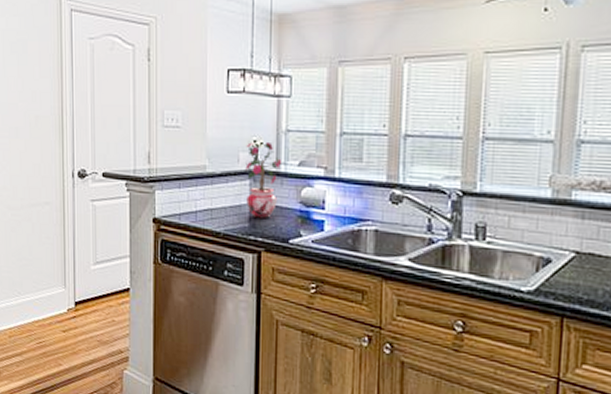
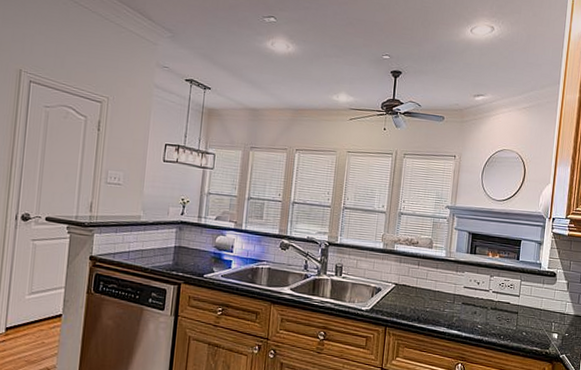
potted plant: present [245,142,282,219] -> none [172,200,203,259]

